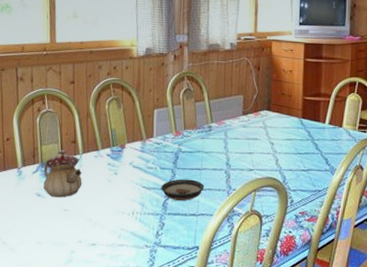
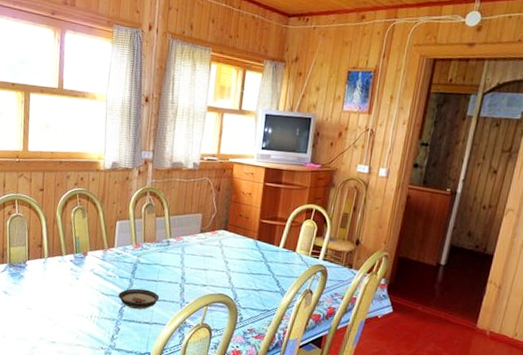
teapot: present [43,150,82,198] -> none [10,253,46,297]

